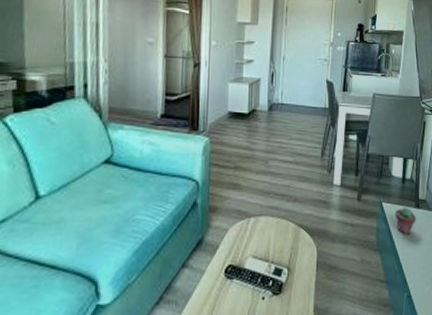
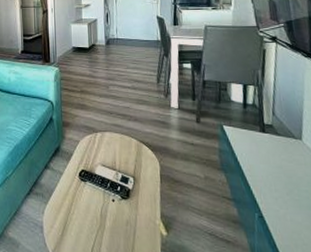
potted succulent: present [395,207,416,235] -> none [237,131,263,158]

